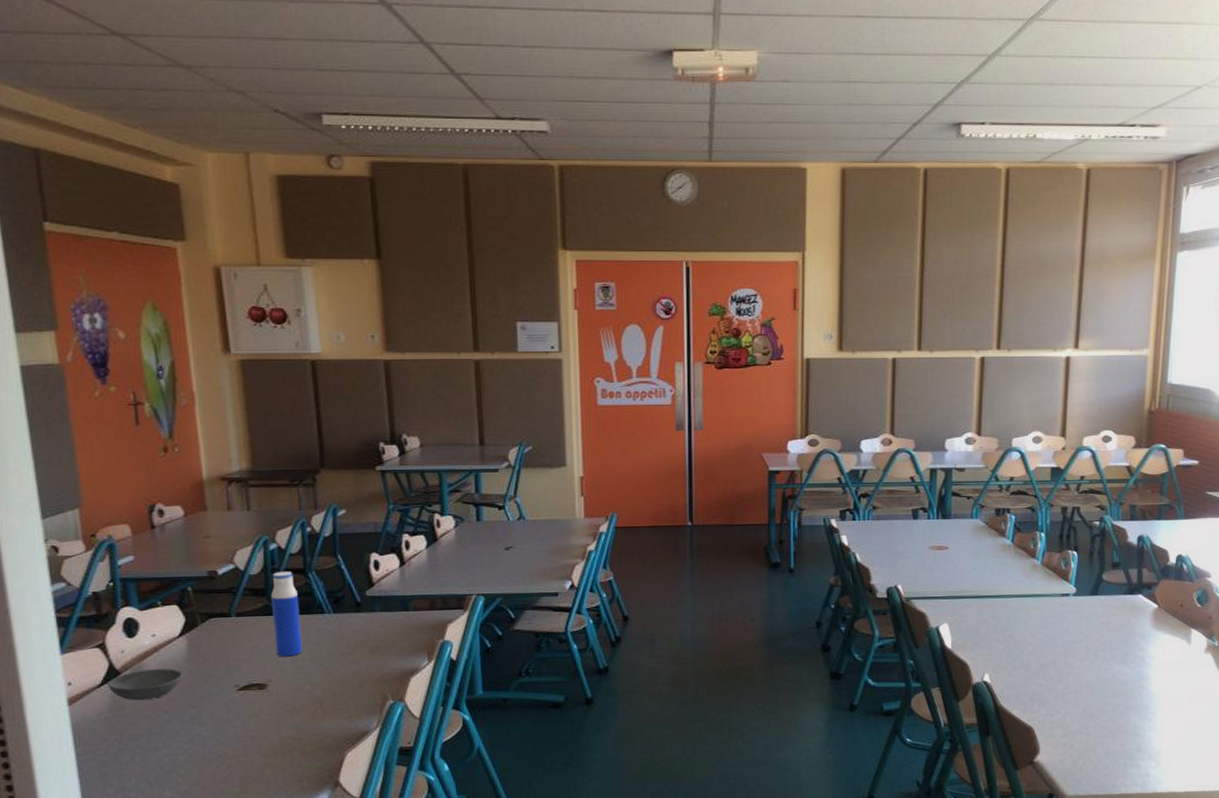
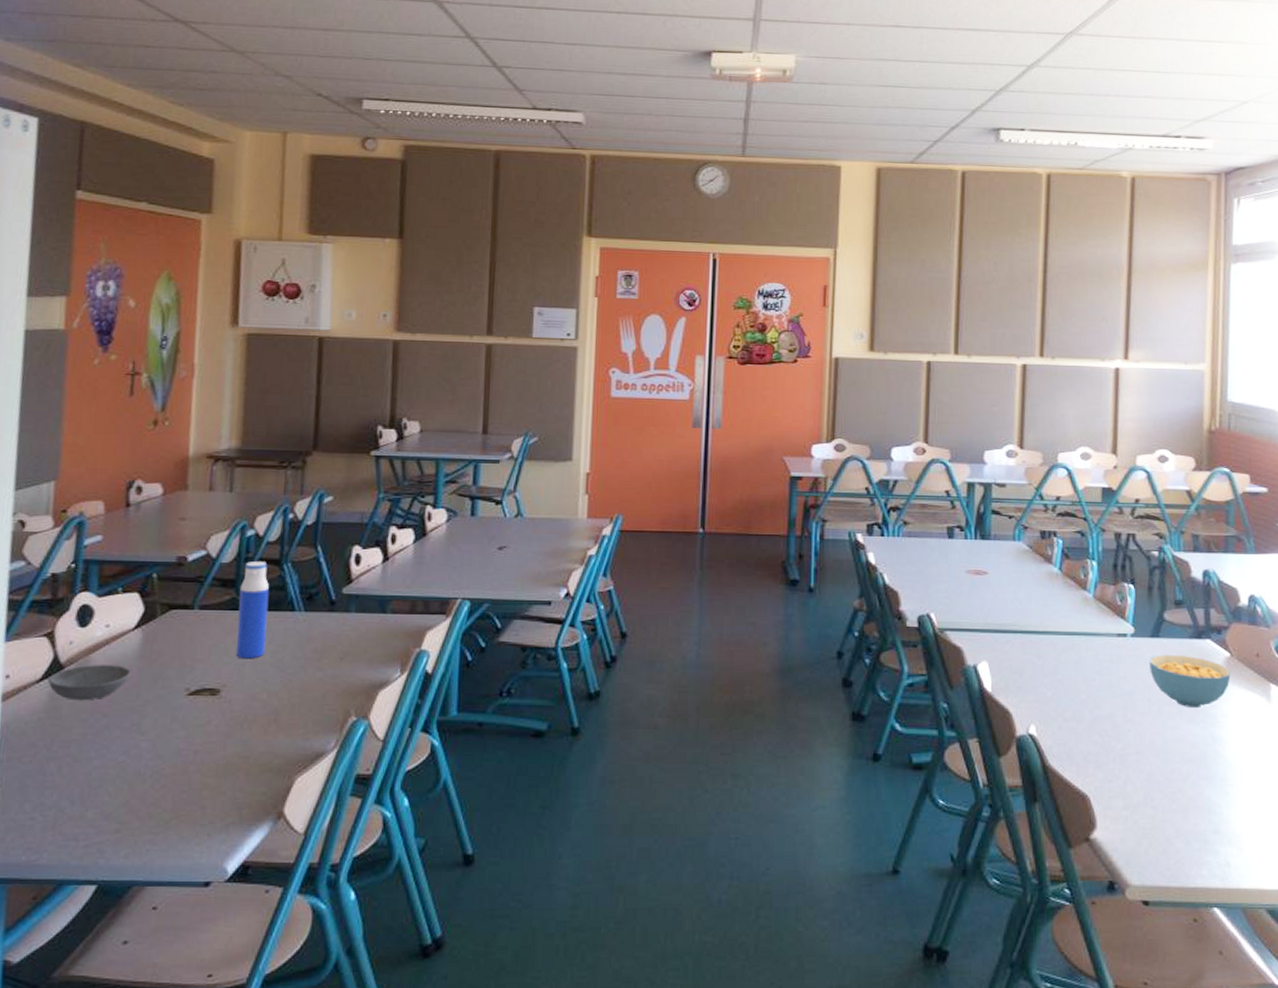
cereal bowl: none [1088,608,1159,653] -> present [1150,654,1232,709]

